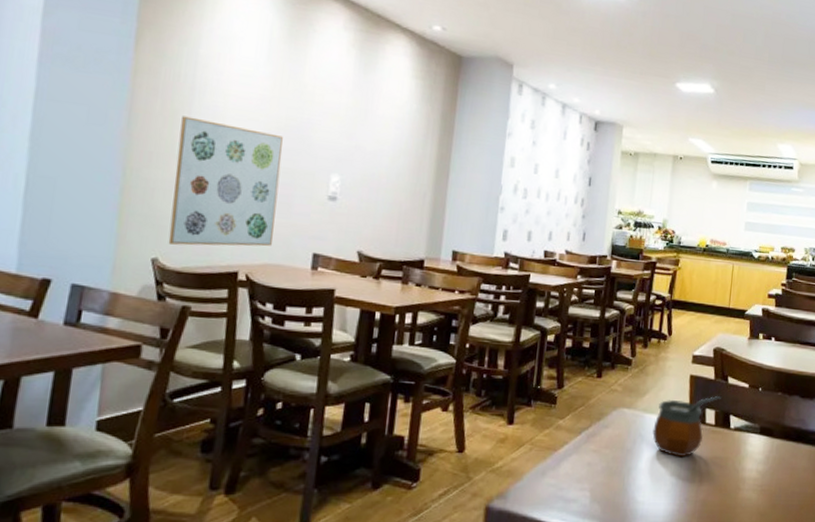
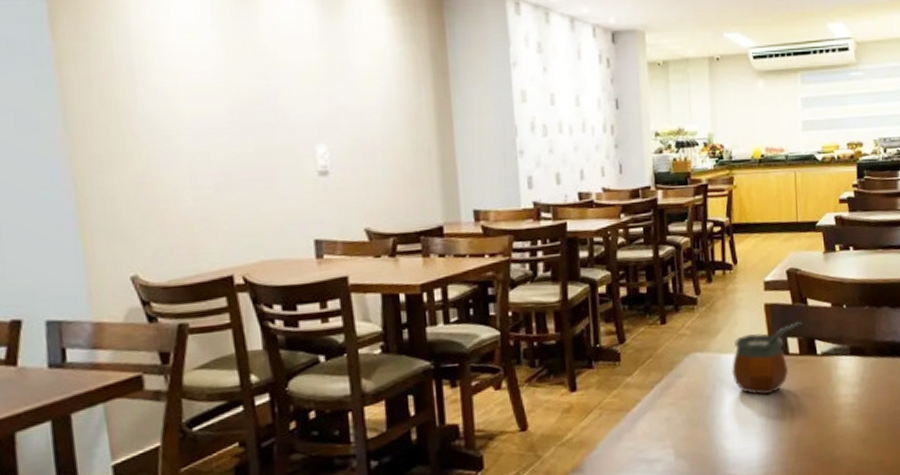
wall art: present [168,116,283,247] -> none [127,105,266,257]

